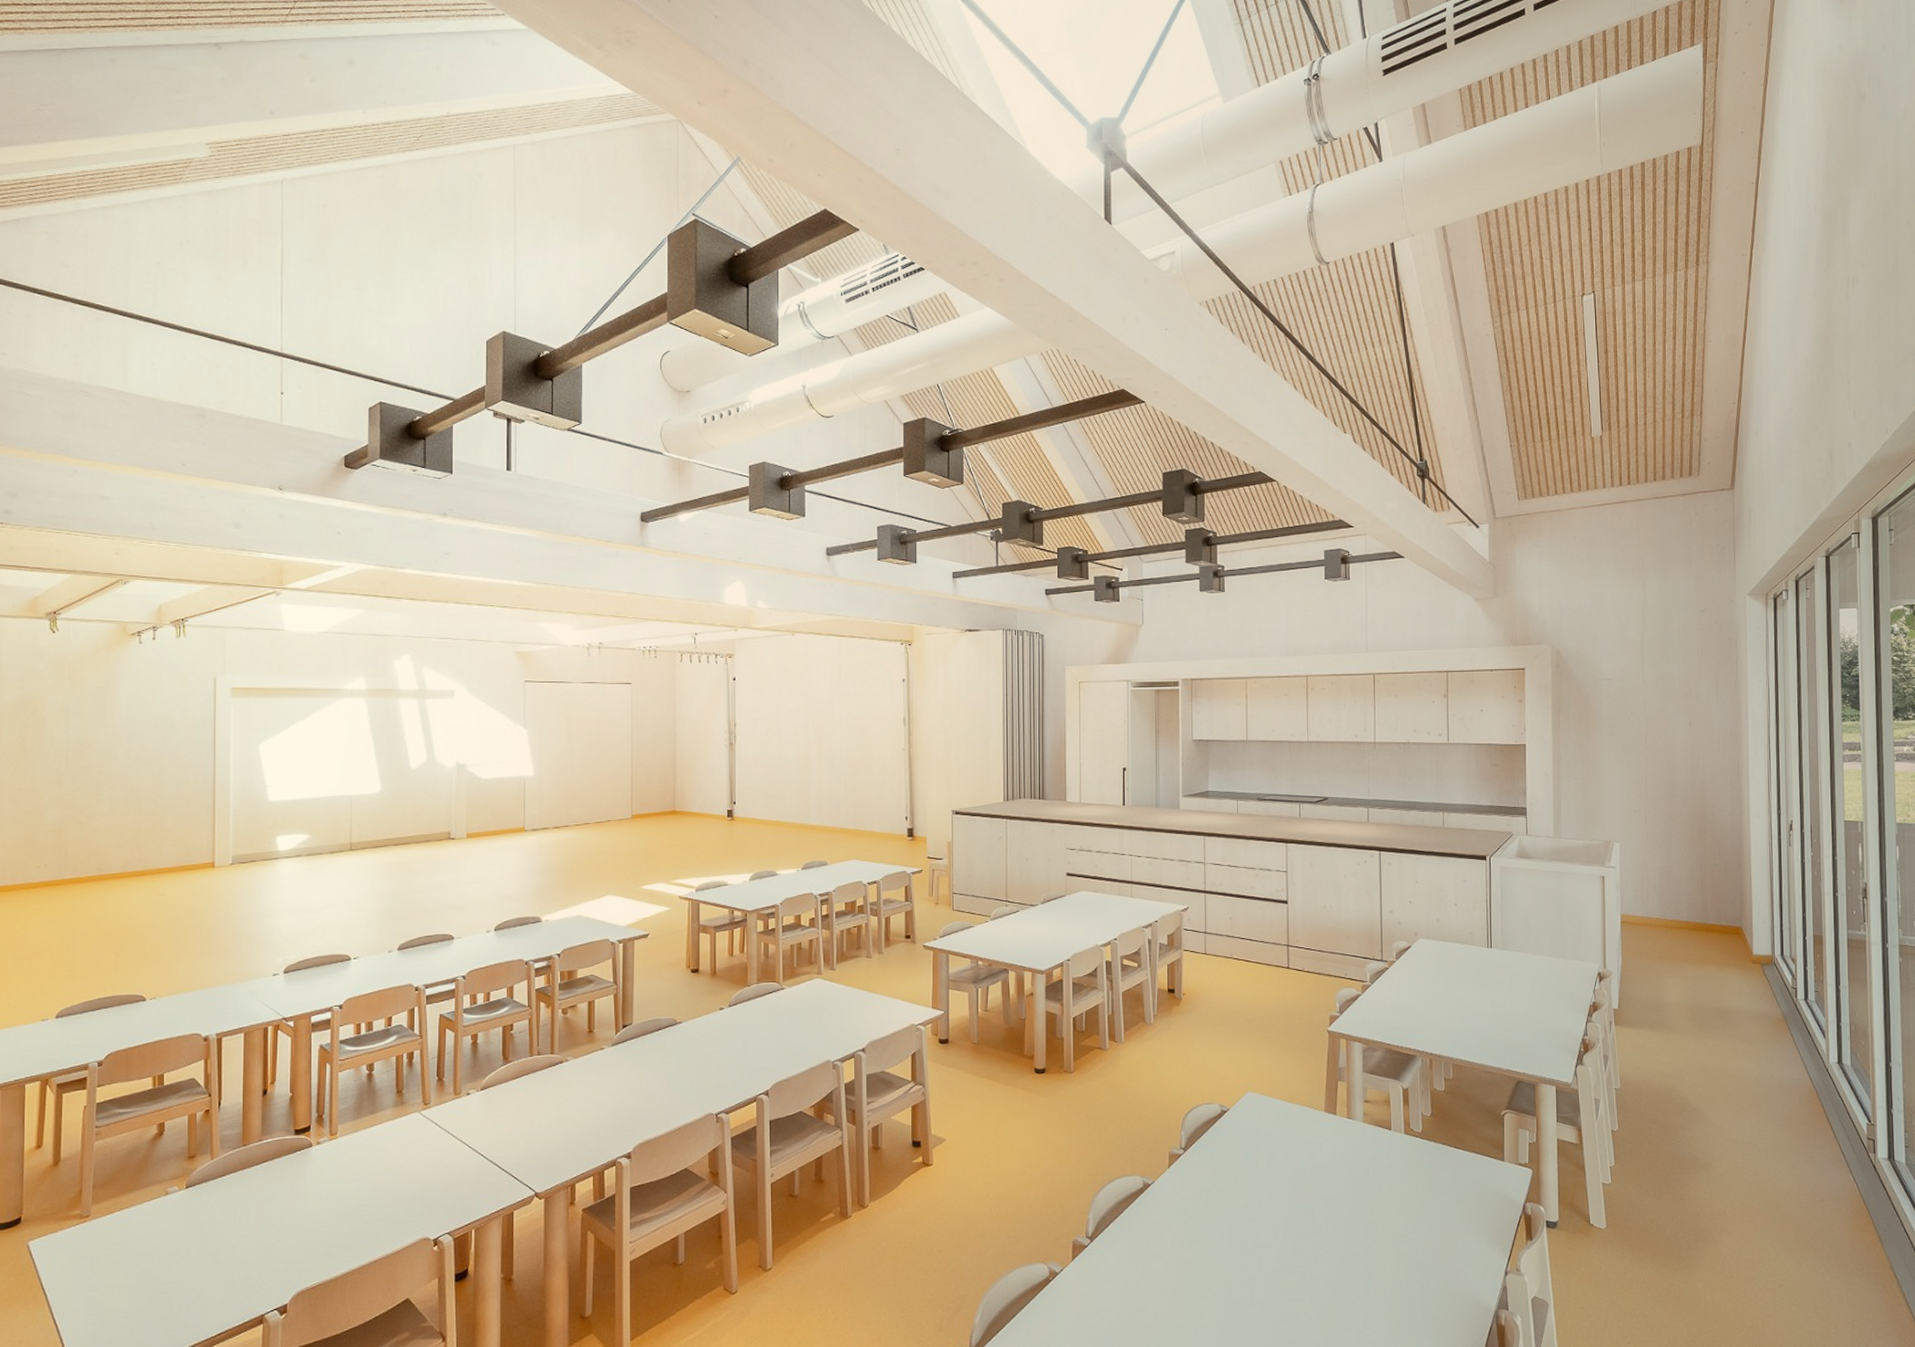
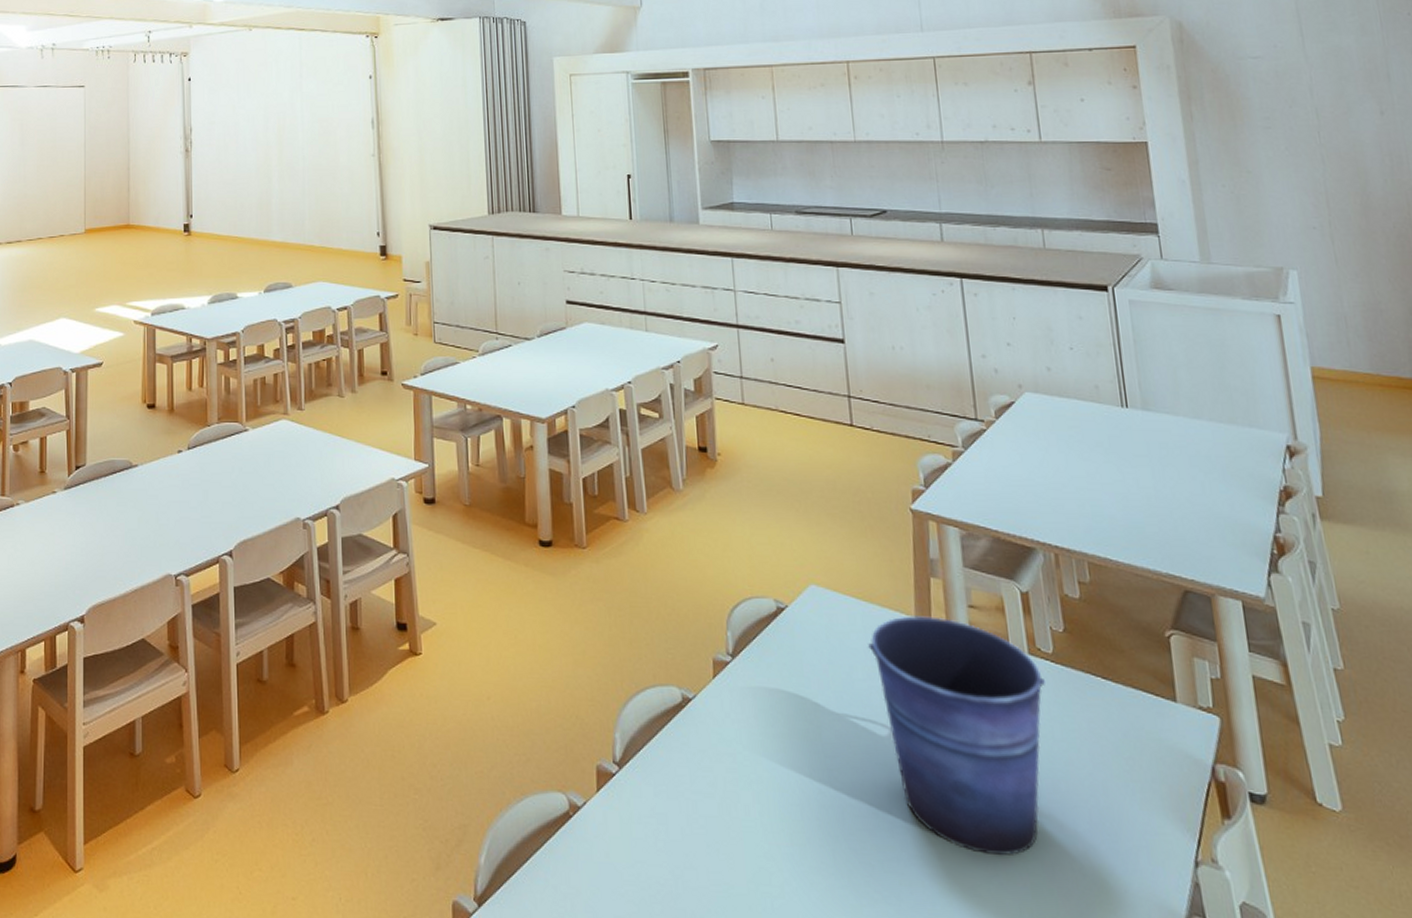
bucket: none [1287,1110,1415,1280] -> present [867,616,1047,855]

